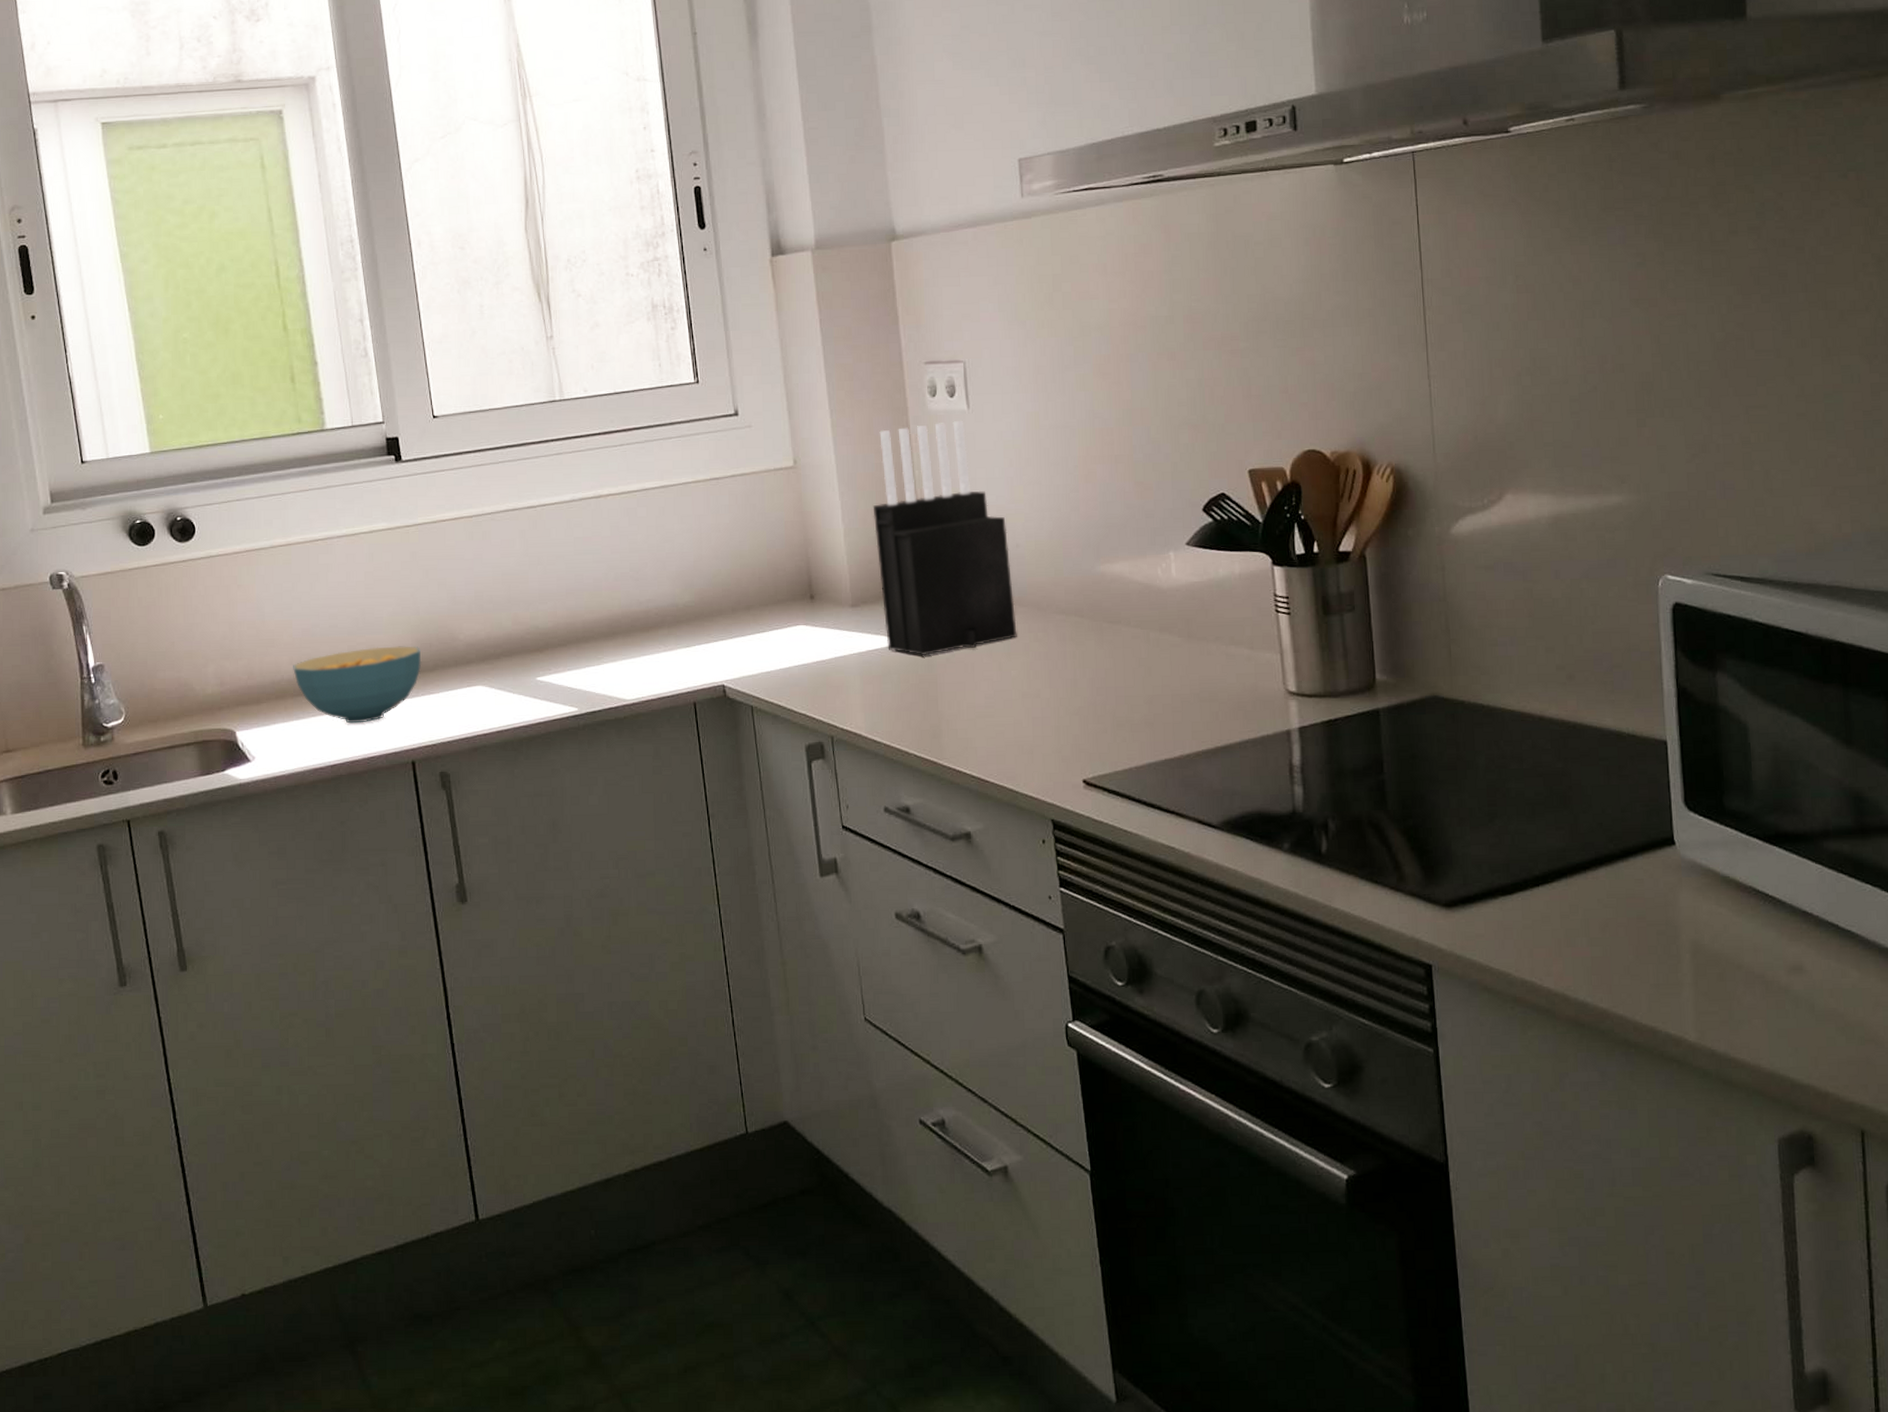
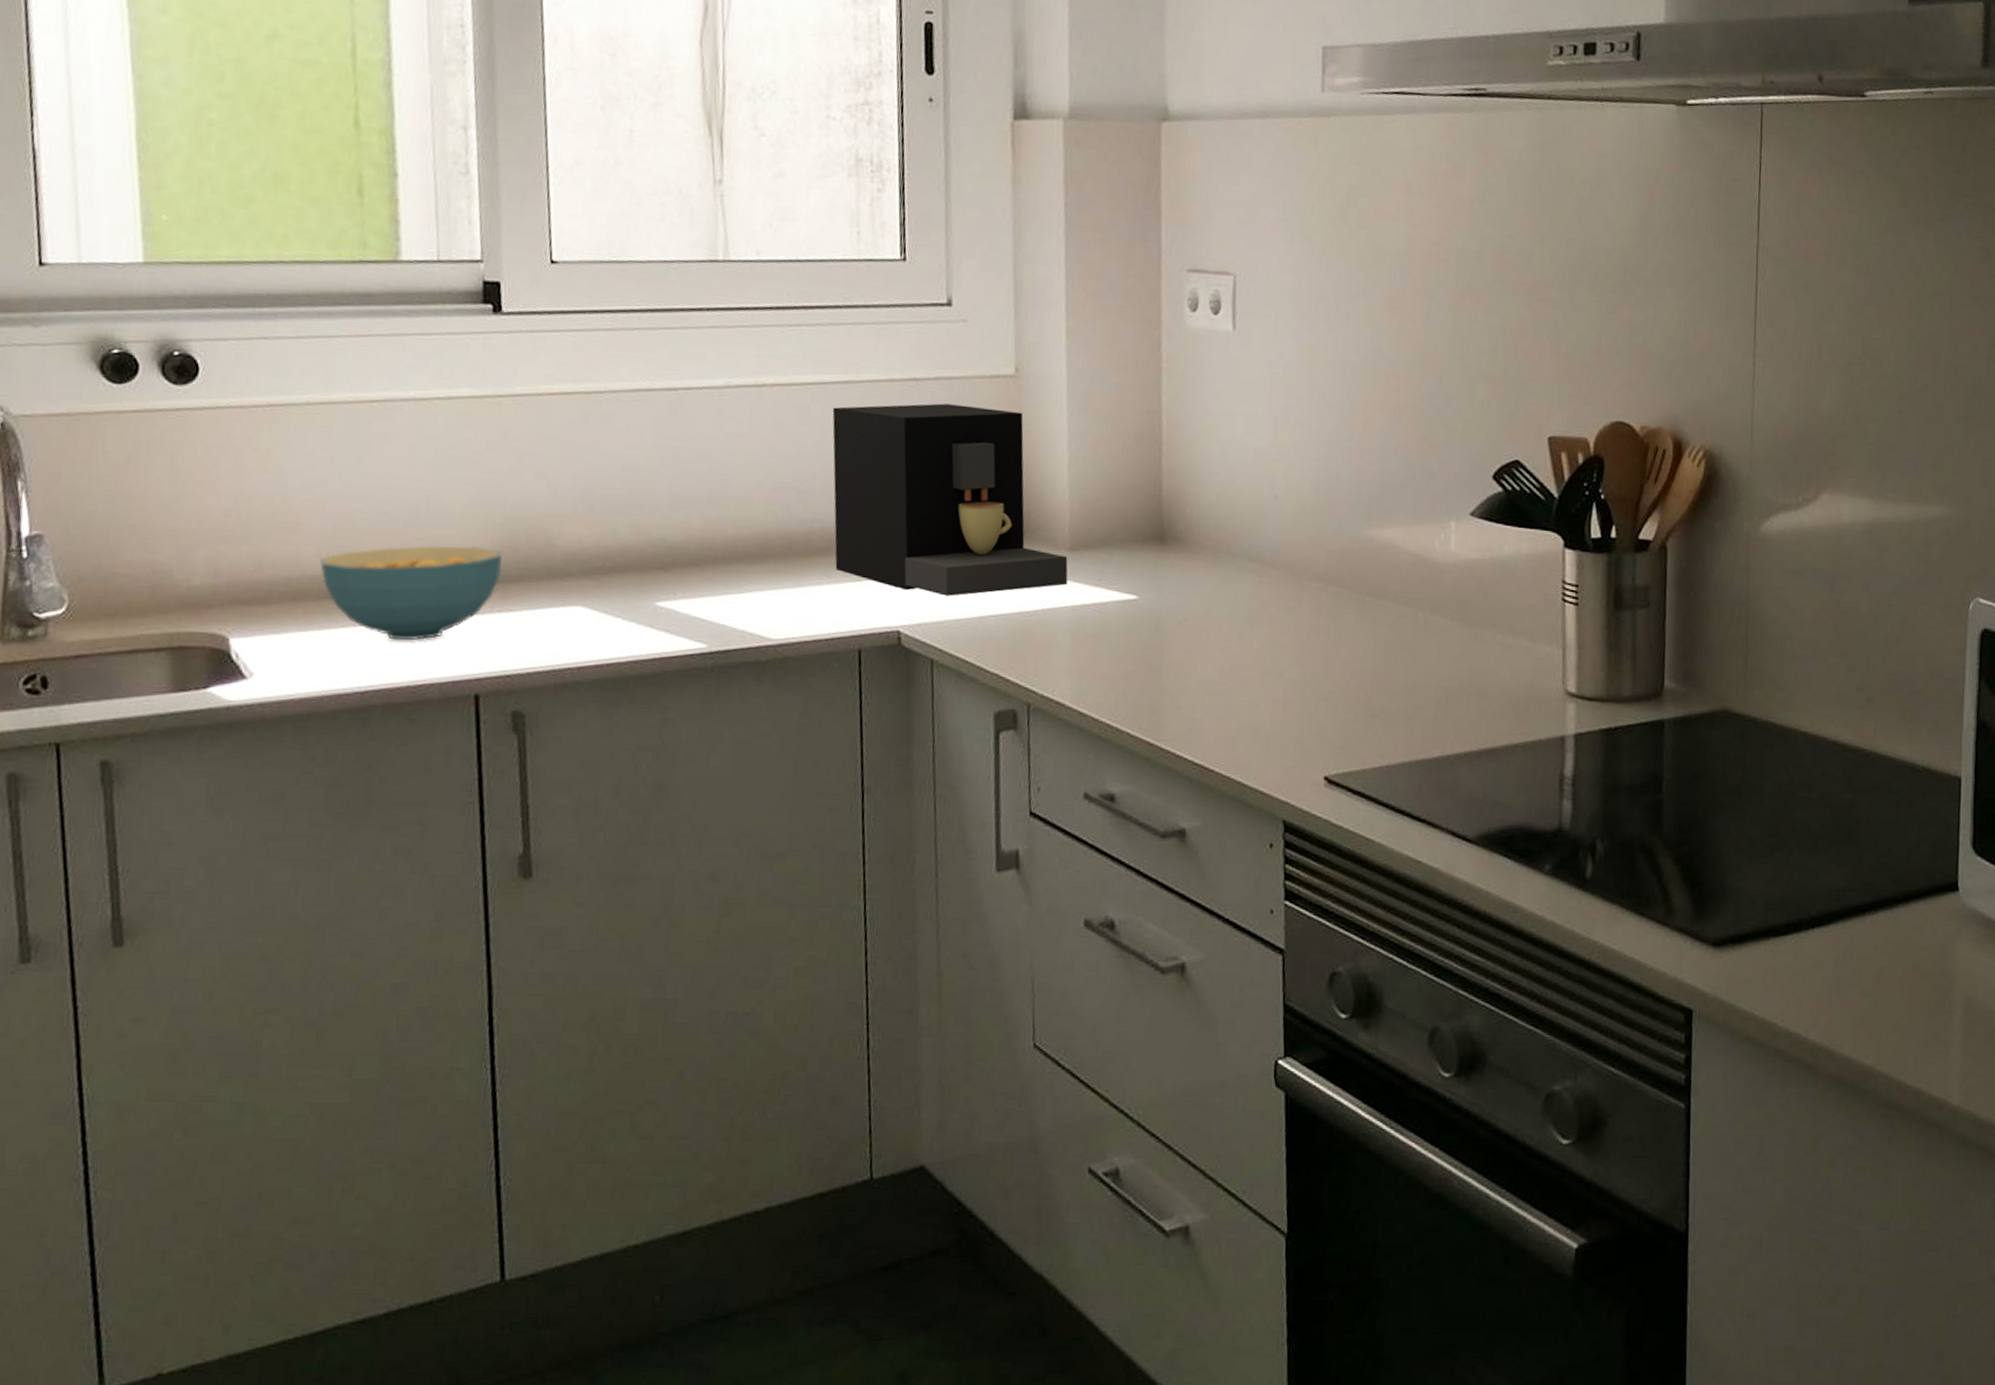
coffee maker: none [654,495,854,653] -> present [832,403,1068,596]
knife block: present [872,420,1017,655] -> none [1106,342,1266,616]

